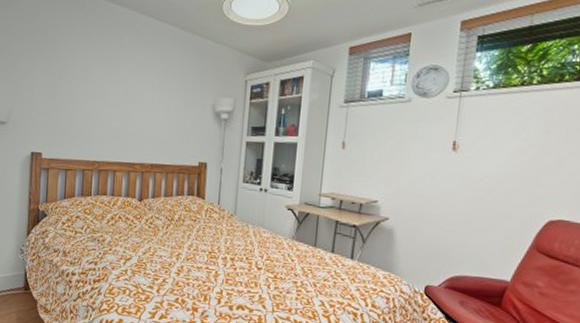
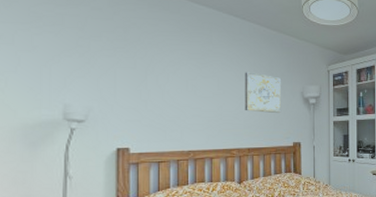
wall art: none [151,79,191,129] -> present [244,72,281,114]

